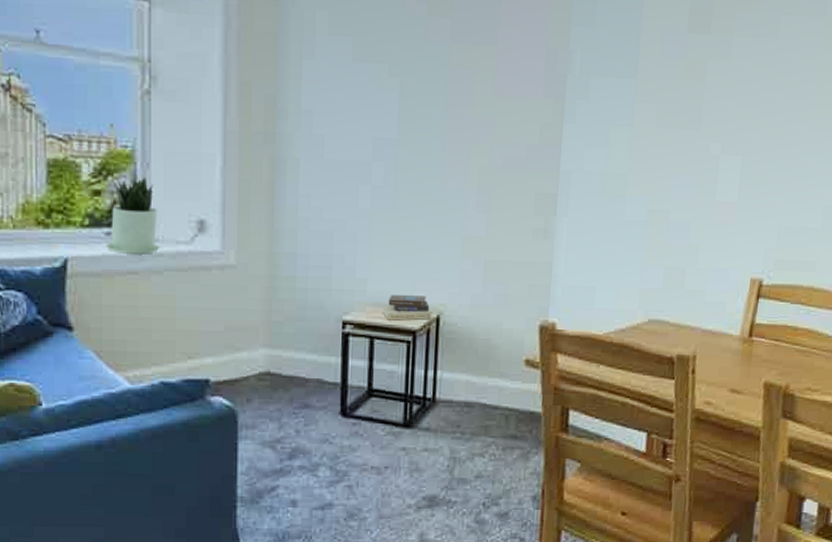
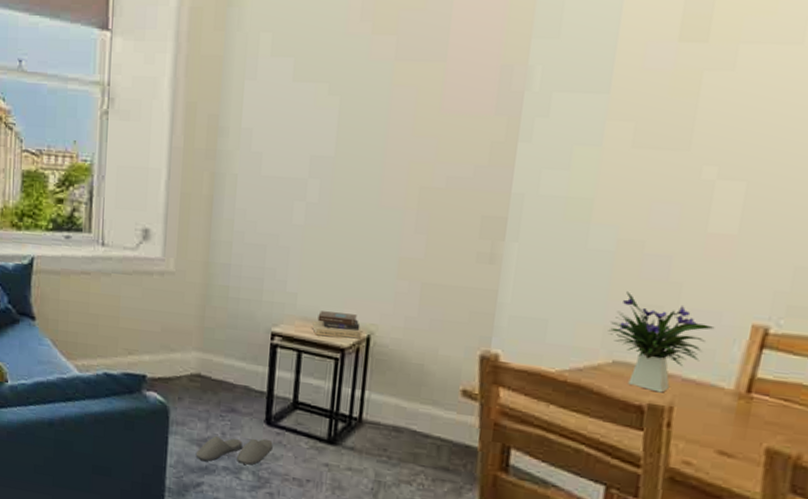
planter: present [106,176,160,255] -> none [65,187,110,258]
slippers: none [268,431,350,462] -> present [195,436,273,465]
flower arrangement: none [644,256,724,344] -> present [608,291,715,393]

